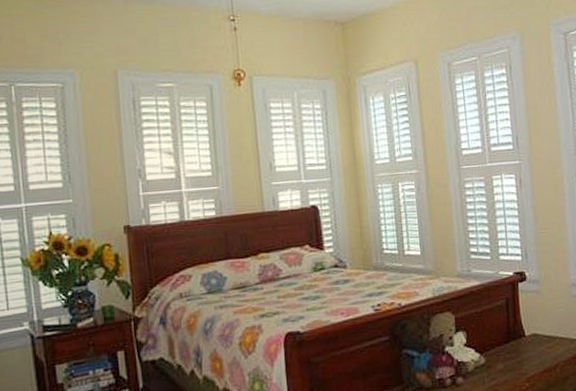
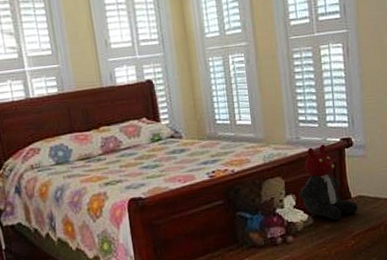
teddy bear: none [470,277,532,360] -> present [299,144,358,220]

